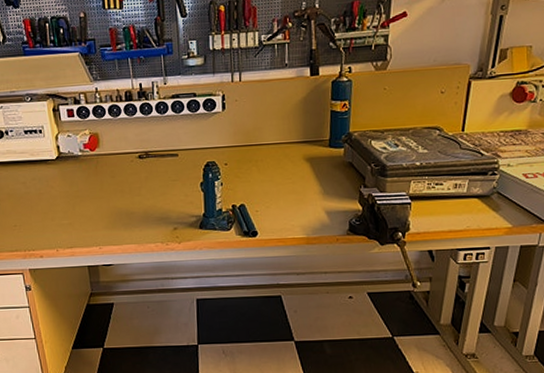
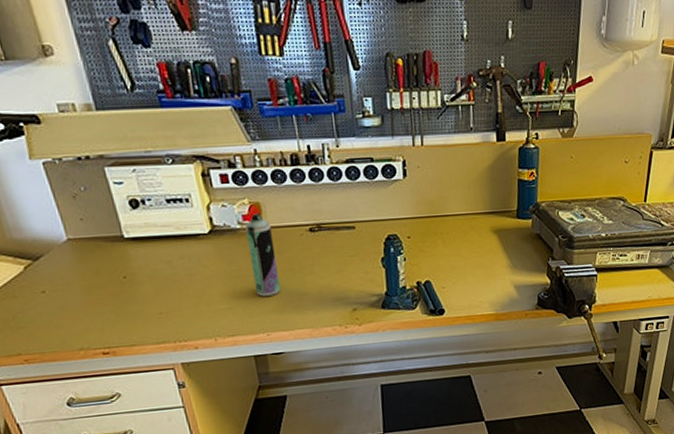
spray can: none [85,142,113,214] -> present [244,213,281,297]

